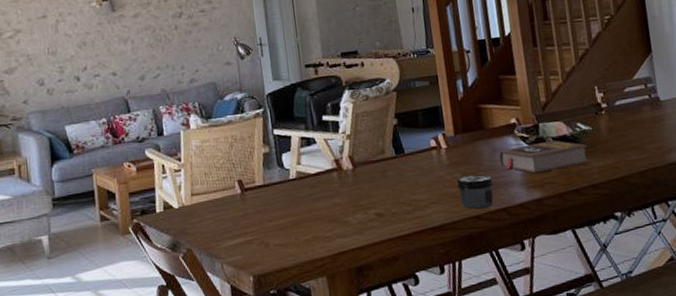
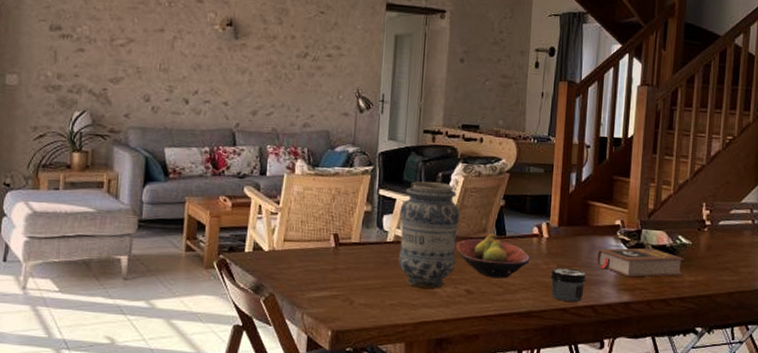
vase: none [296,112,361,219] -> present [399,181,461,289]
fruit bowl: none [357,152,433,198] -> present [455,233,530,279]

